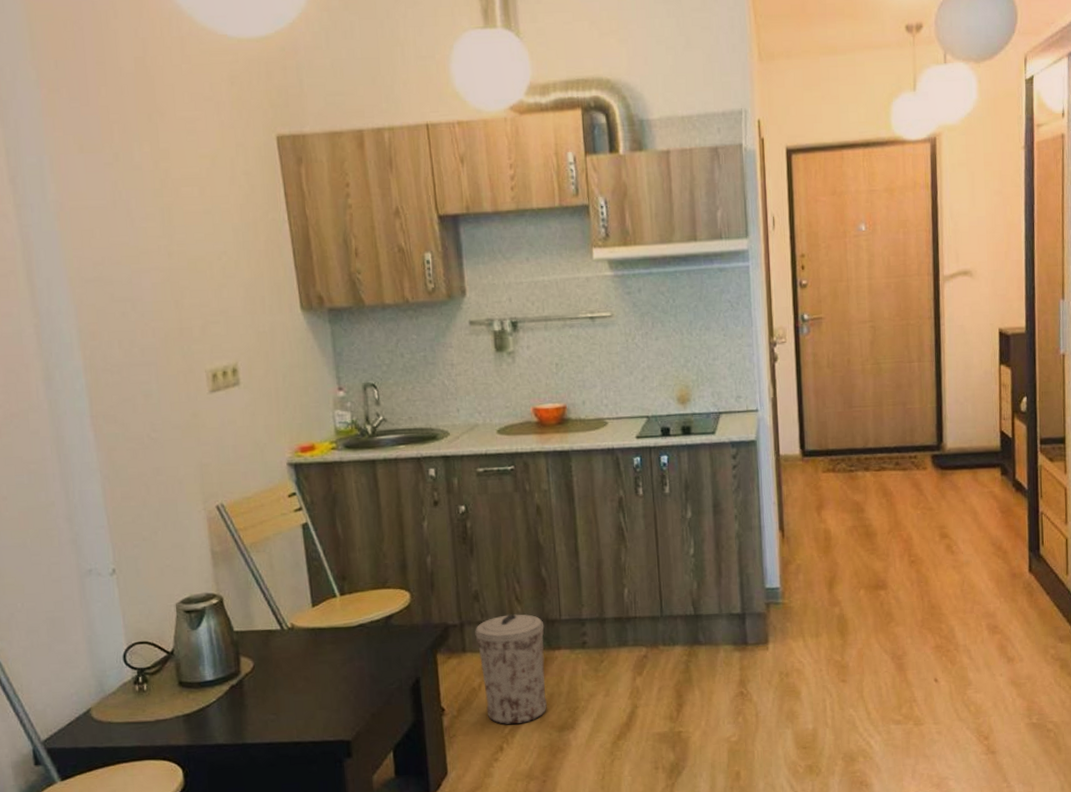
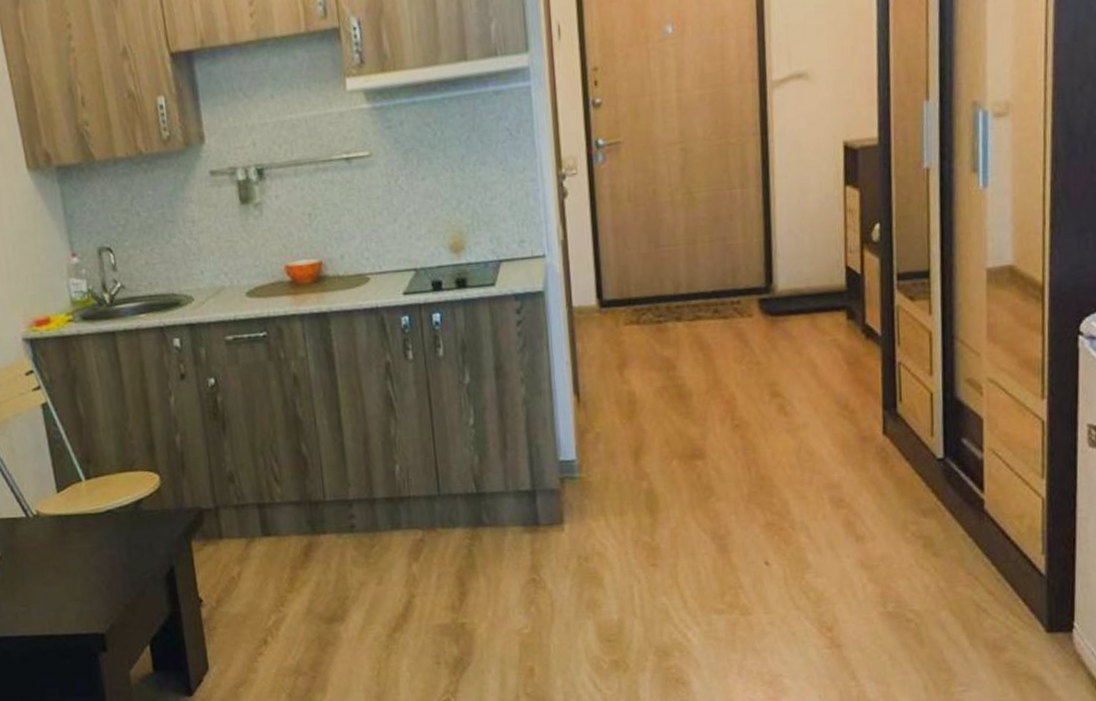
trash can: present [475,614,547,725] -> none [231,495,314,616]

